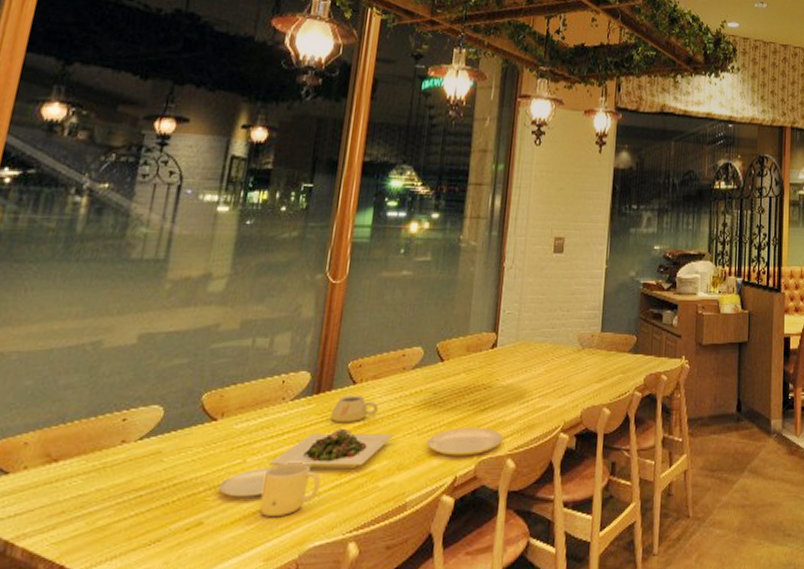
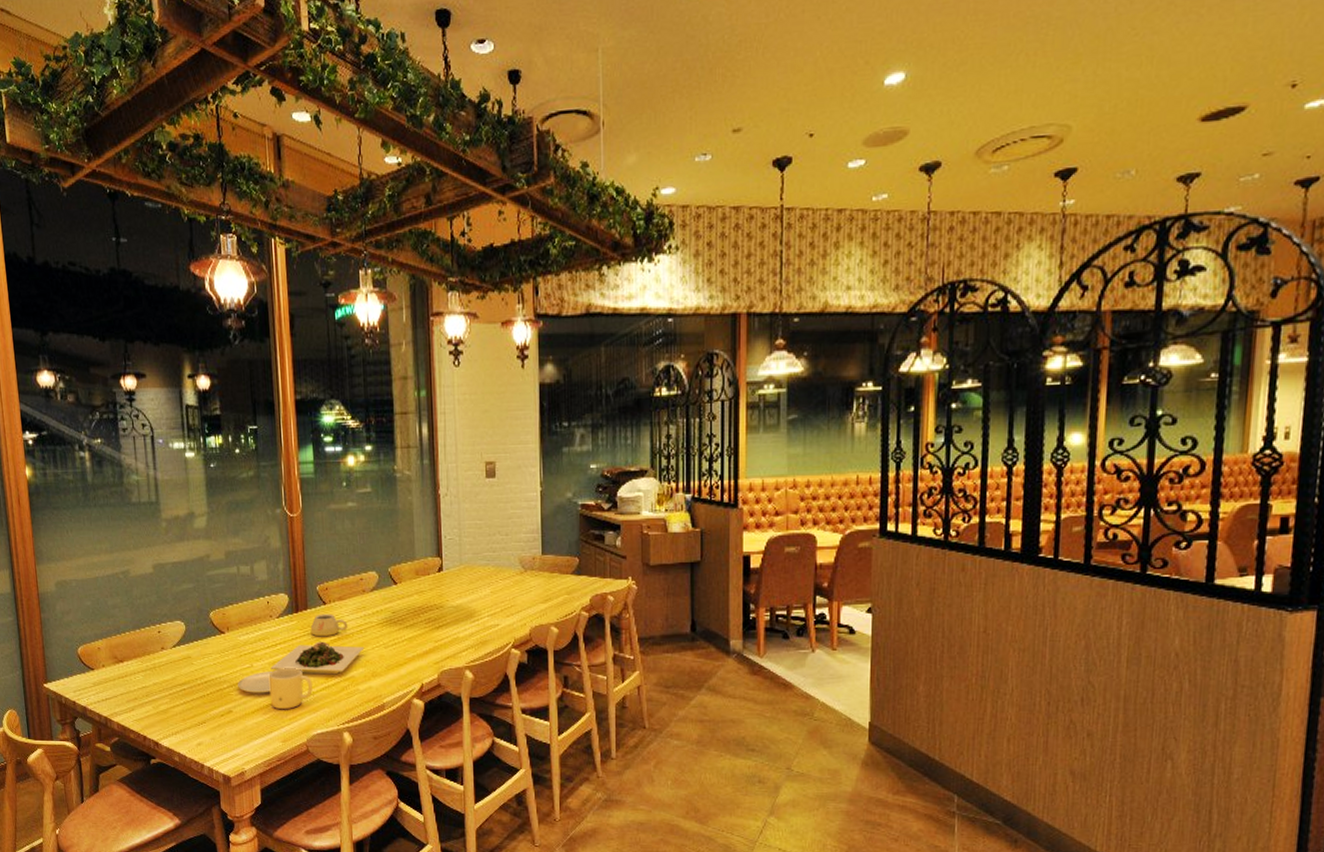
plate: present [427,428,503,456] -> none [394,643,460,667]

